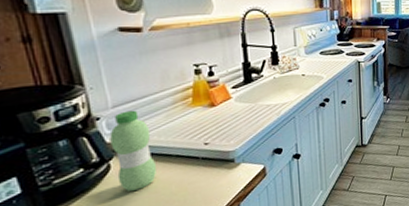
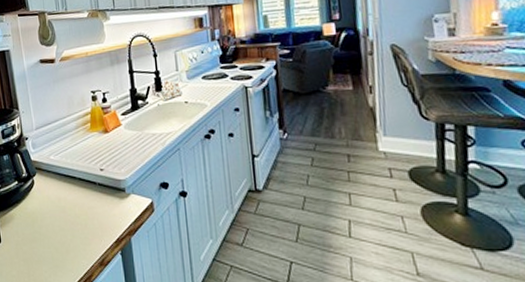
water bottle: present [109,110,158,191] -> none [34,132,65,207]

